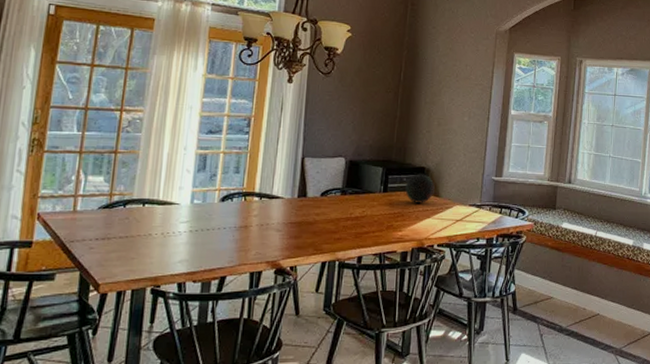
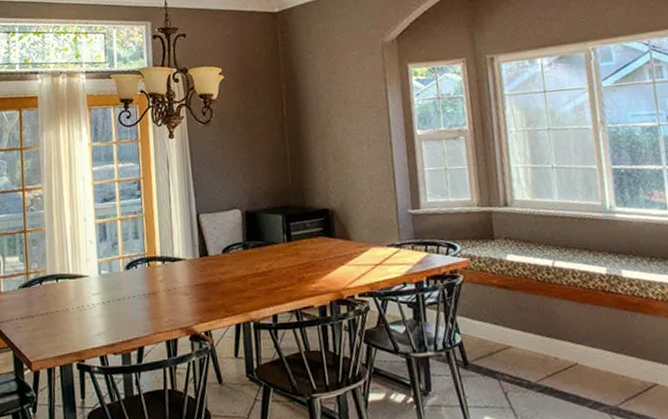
decorative orb: present [405,174,435,203] -> none [310,216,344,250]

